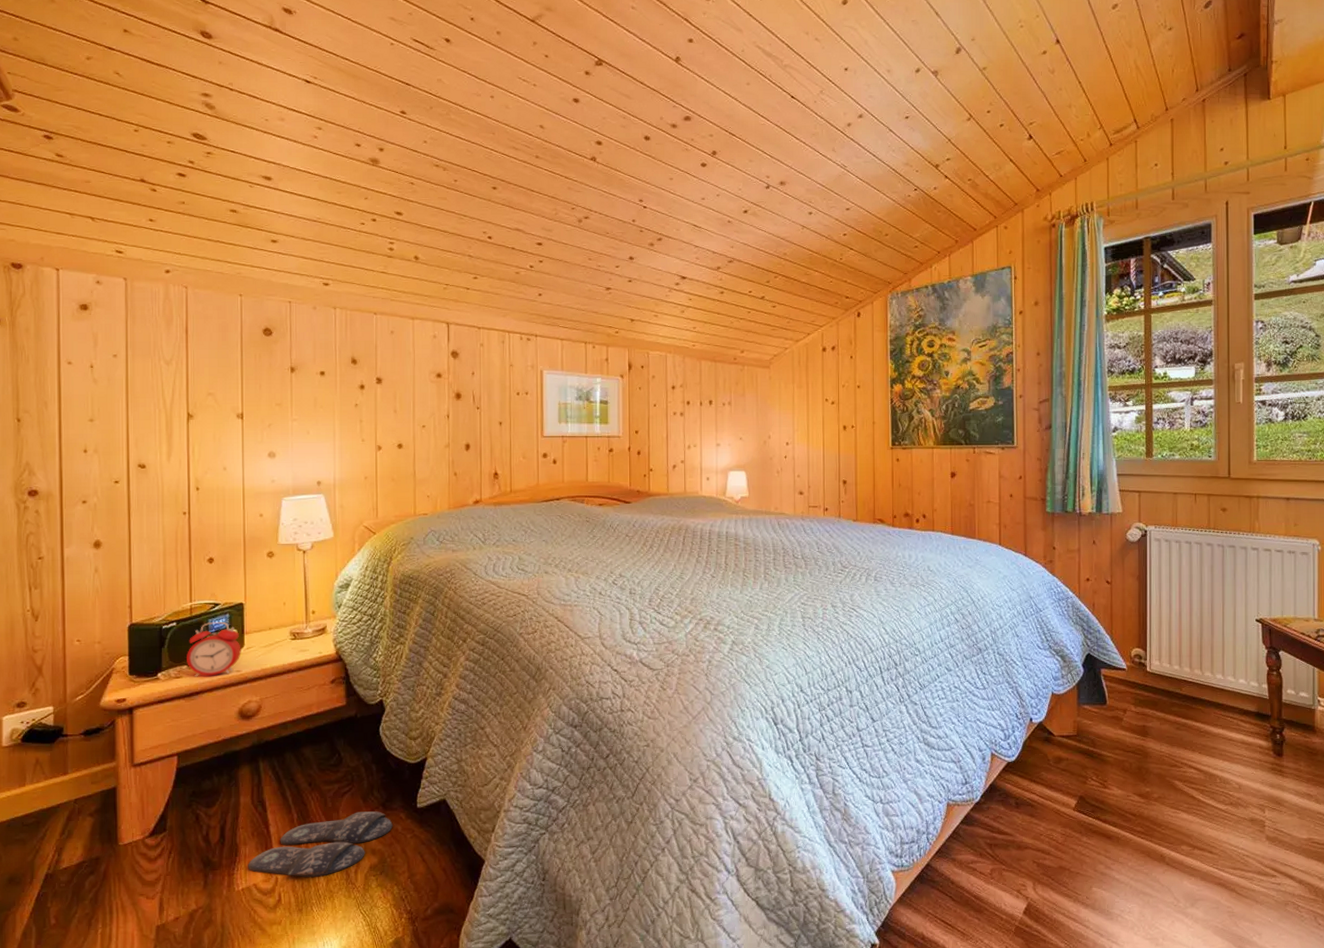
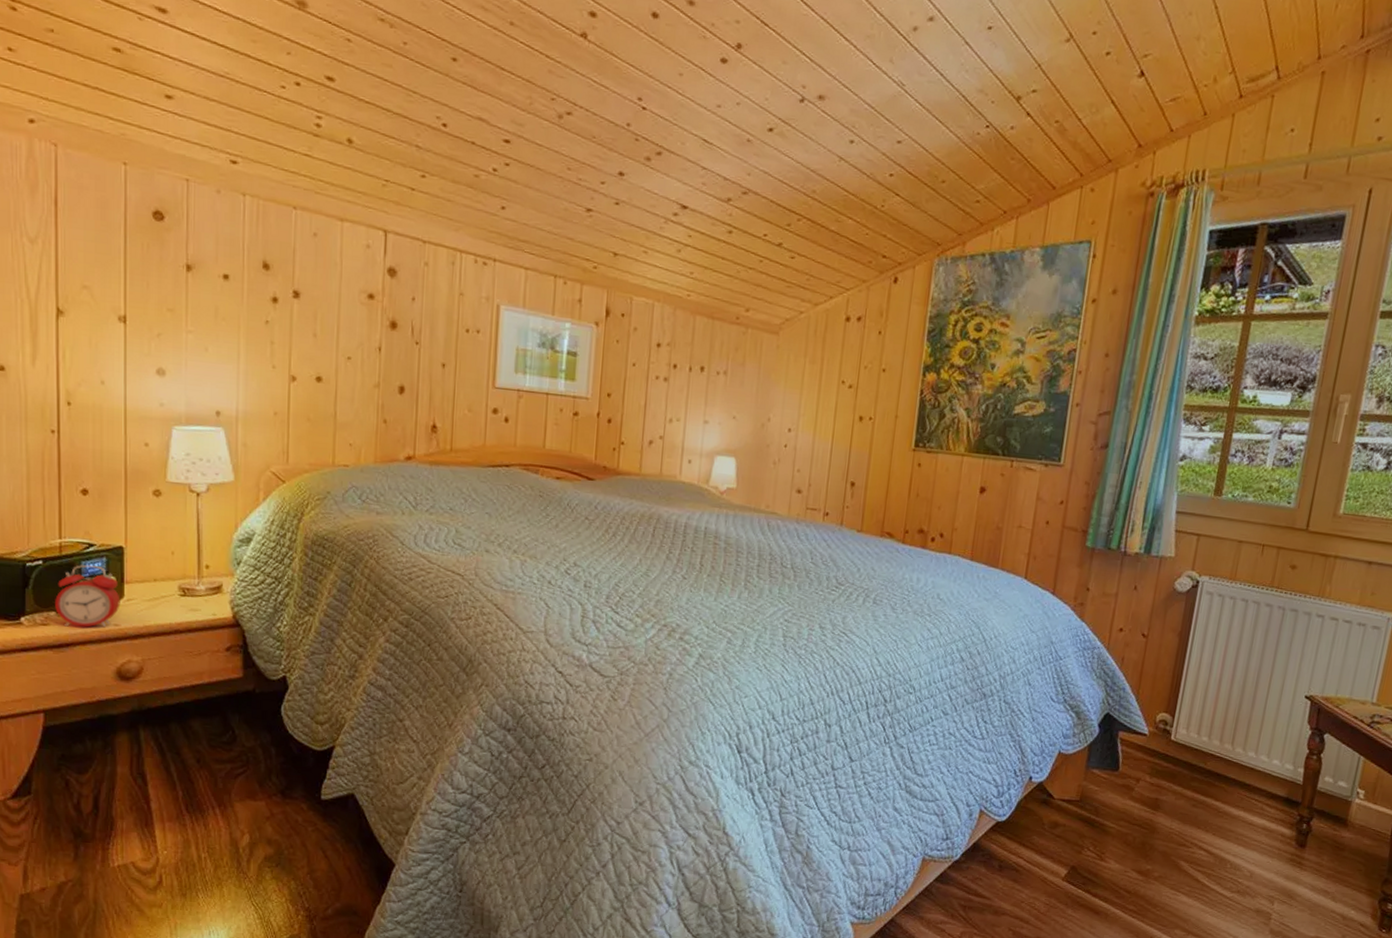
slippers: present [248,811,393,877] -> none [125,796,292,862]

